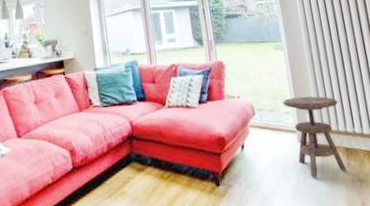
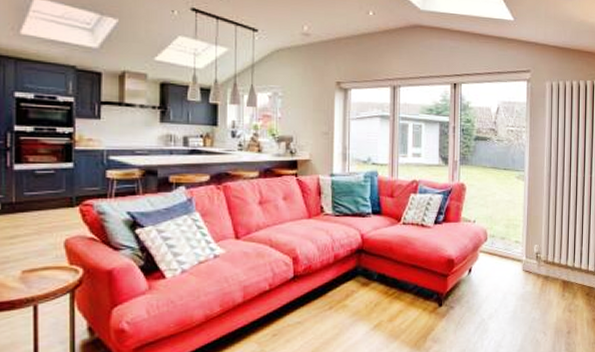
side table: present [282,96,346,178] -> none [514,228,565,306]

